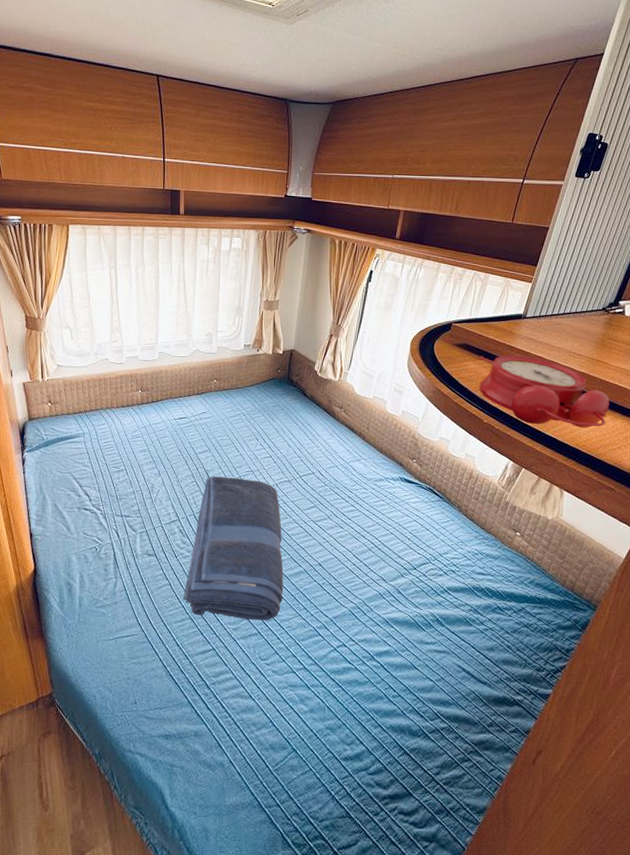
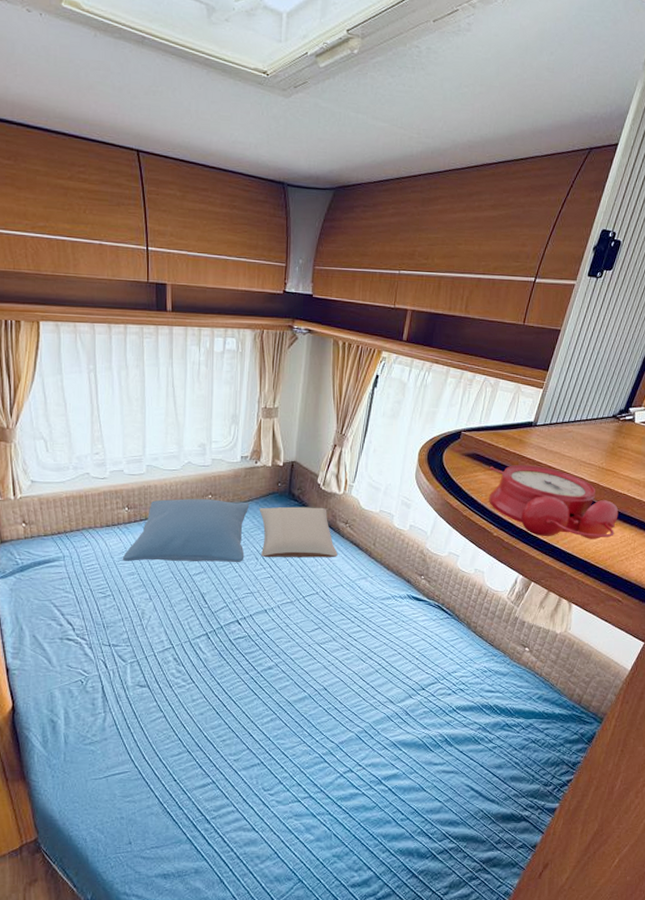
pillow: none [135,383,251,443] -> present [122,499,250,563]
towel: present [183,476,284,621] -> none [179,599,287,750]
pillow: none [260,391,333,440] -> present [259,506,338,558]

